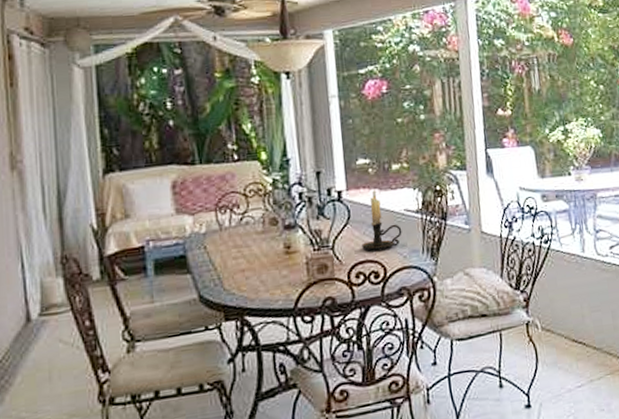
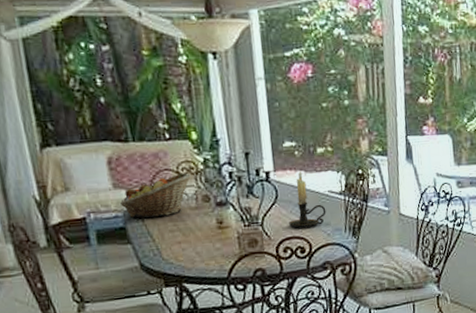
fruit basket: none [182,195,258,245] -> present [120,173,191,218]

